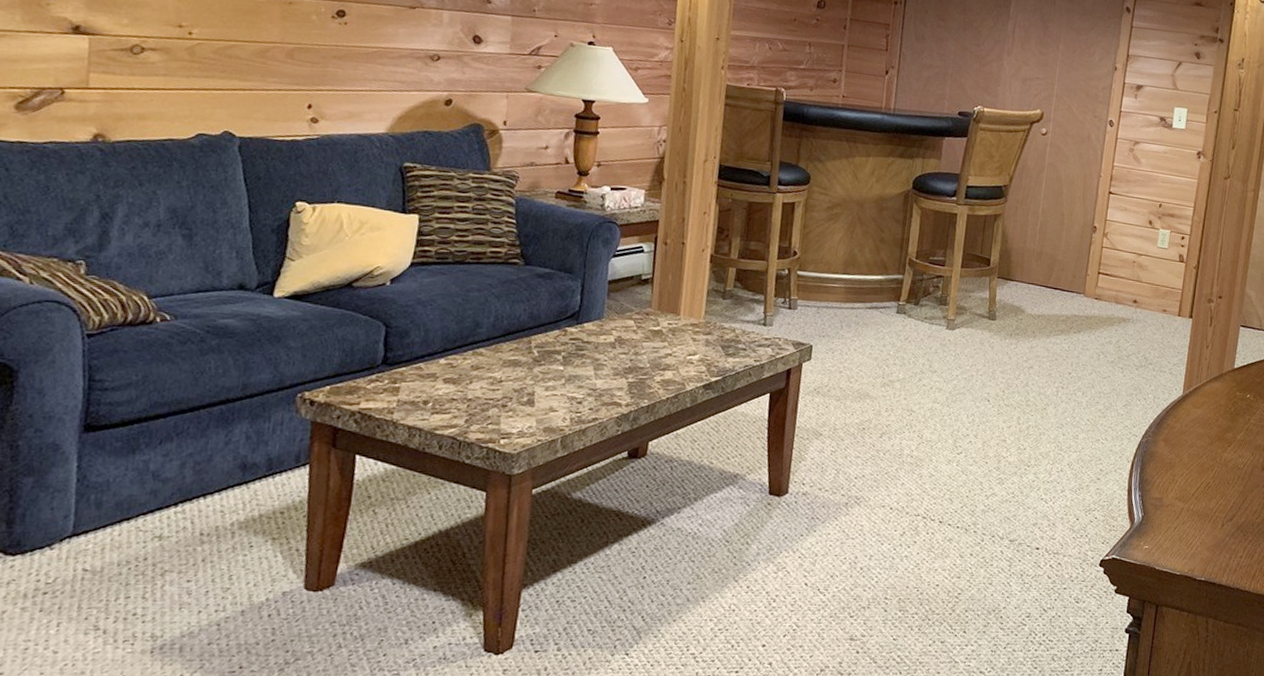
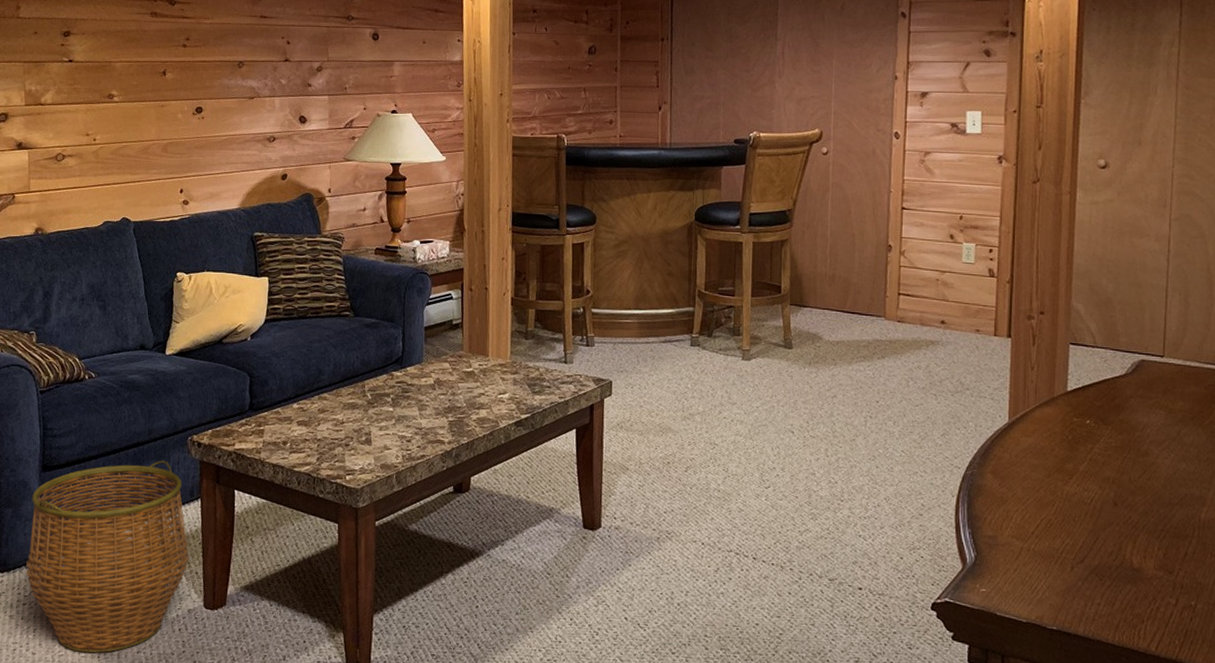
basket: none [51,420,289,648] -> present [26,460,190,653]

